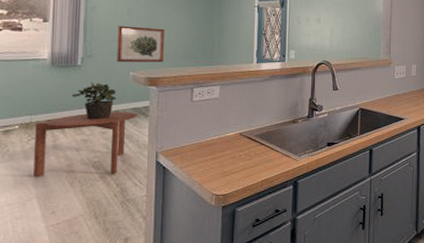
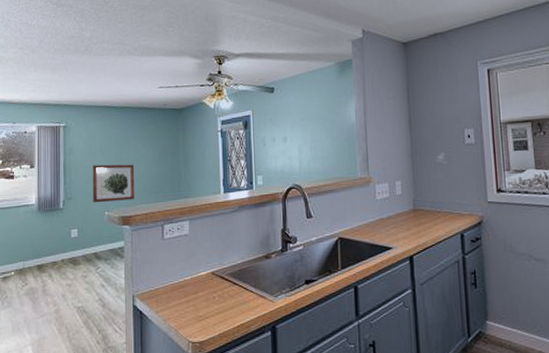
side table: present [33,111,139,177] -> none [28,253,115,323]
potted plant: present [72,82,117,120] -> none [57,224,94,263]

